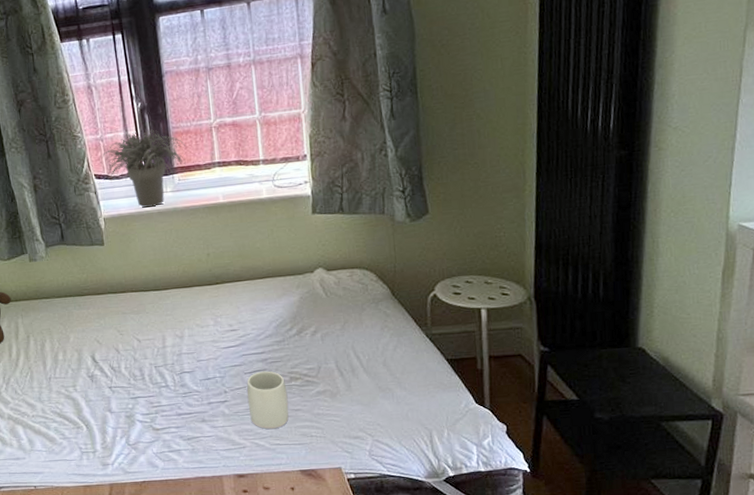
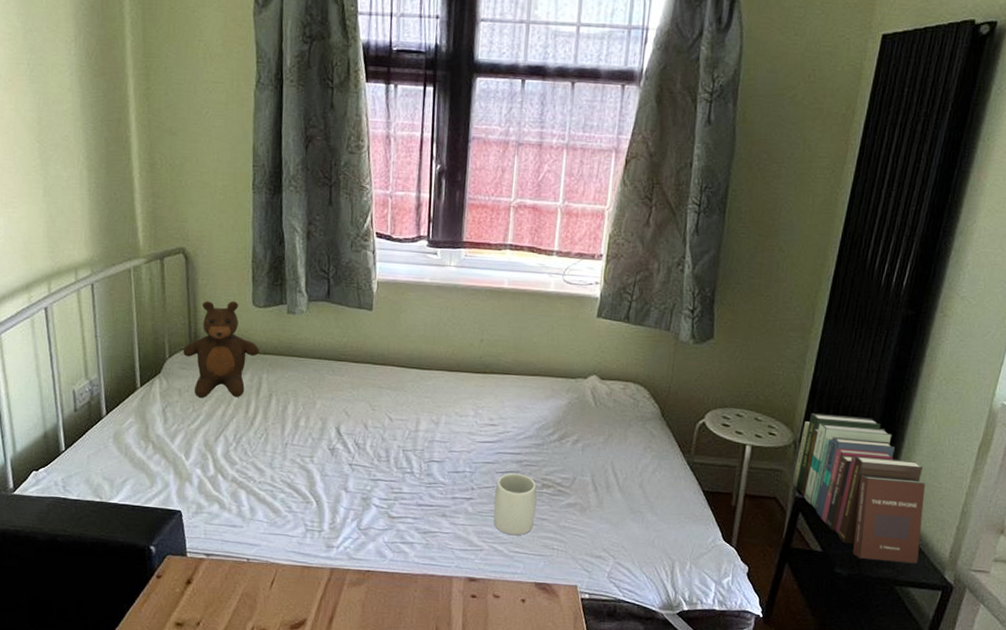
potted plant: present [102,129,186,208] -> none [388,195,480,279]
books: none [534,262,680,400] -> present [792,413,925,564]

